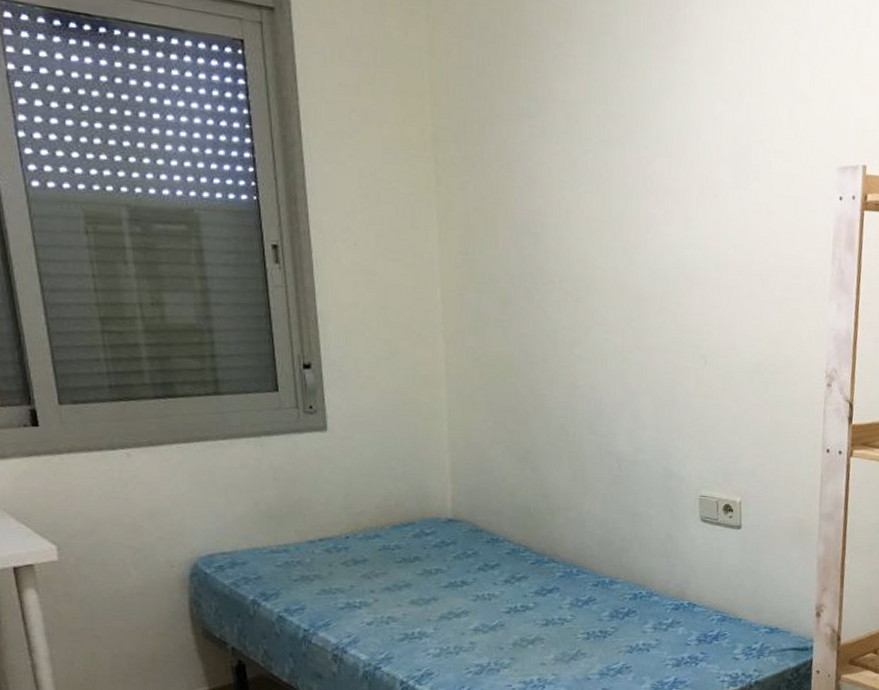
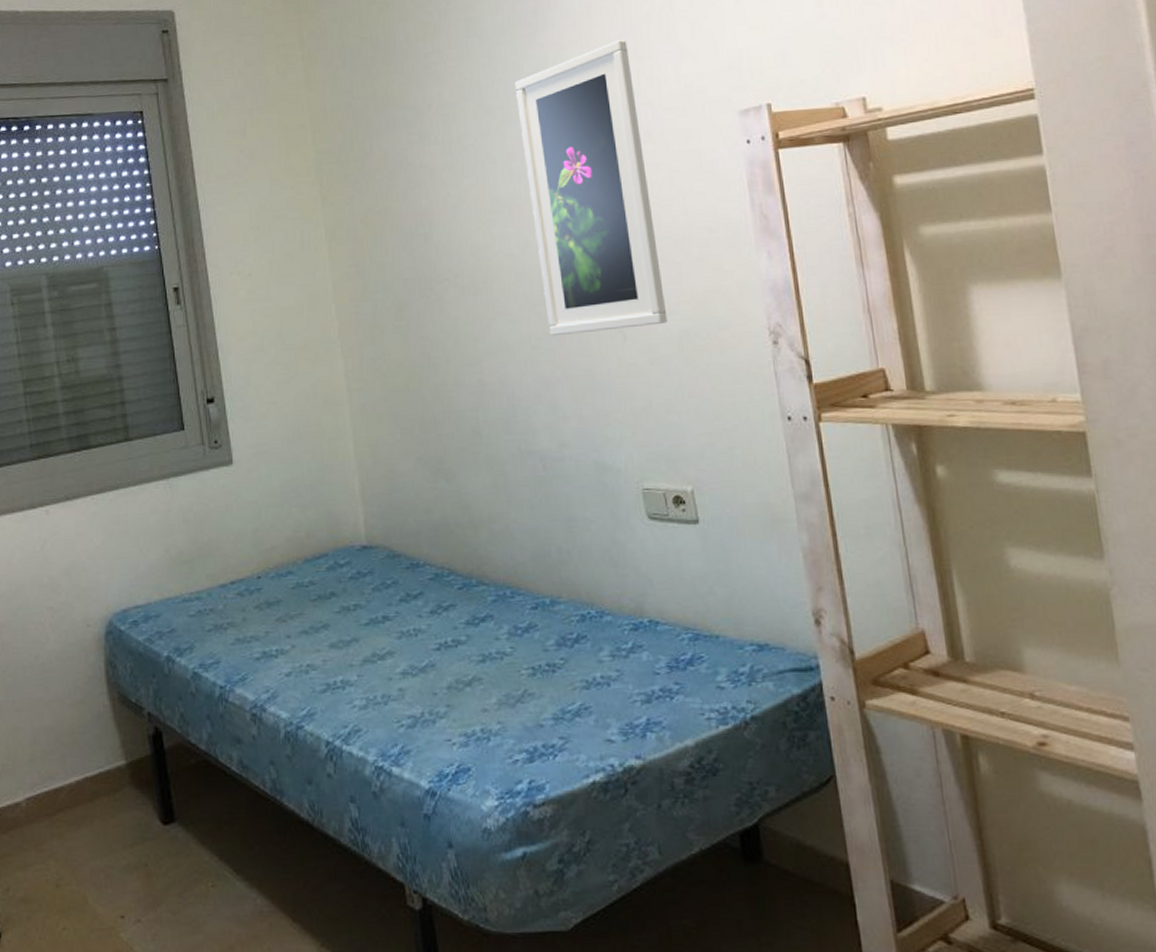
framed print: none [640,71,752,355] -> present [514,40,668,337]

